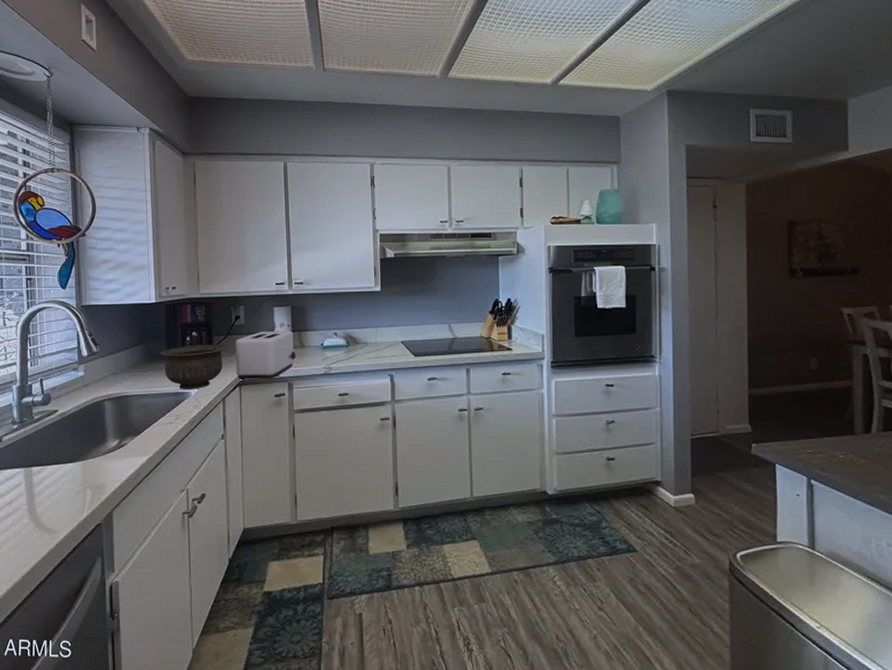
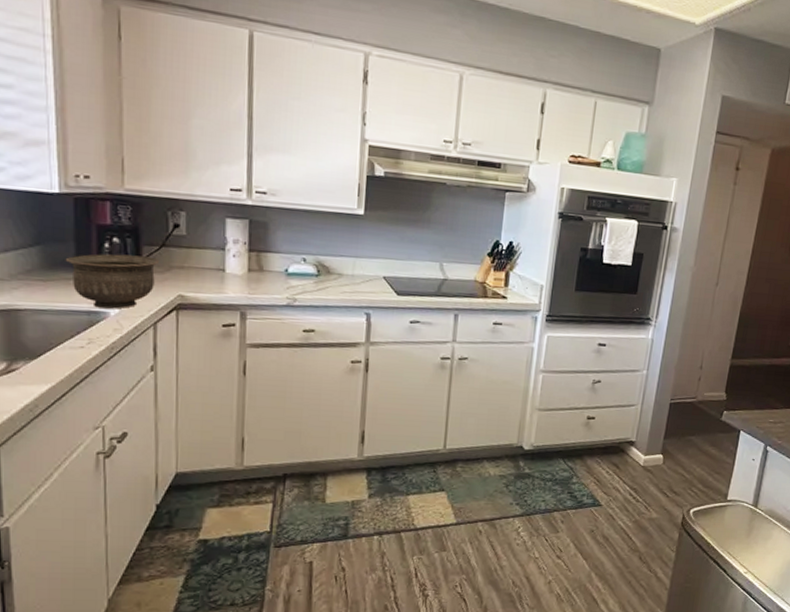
toaster: present [236,330,296,379] -> none [172,246,252,306]

